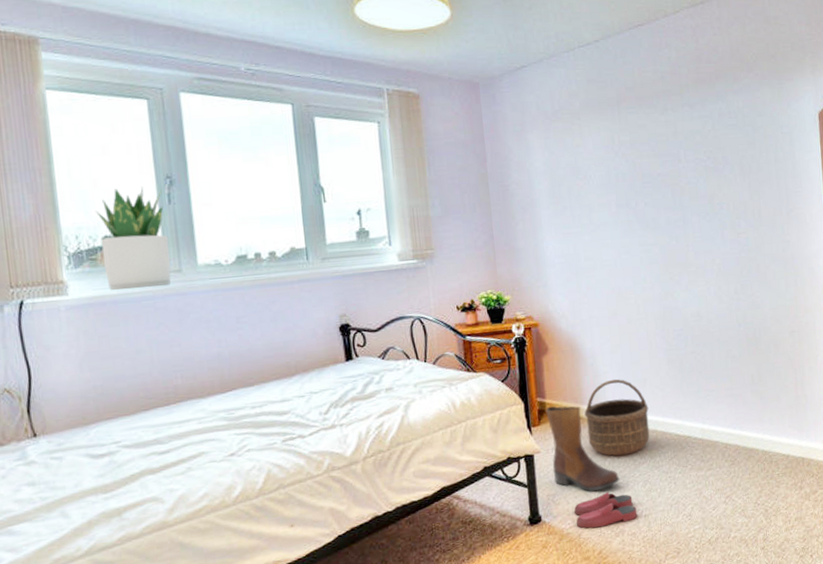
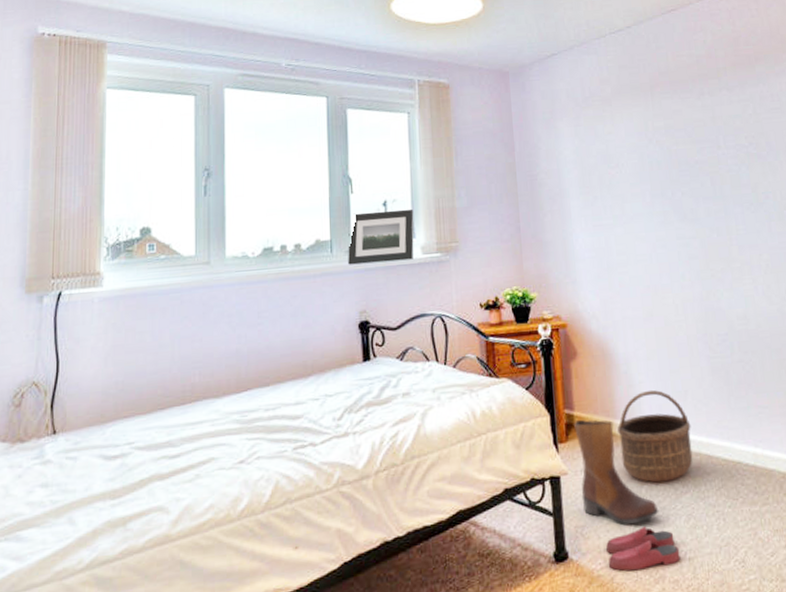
planter: present [96,187,171,291] -> none [137,179,201,283]
picture frame: none [324,217,391,272] -> present [348,208,414,265]

